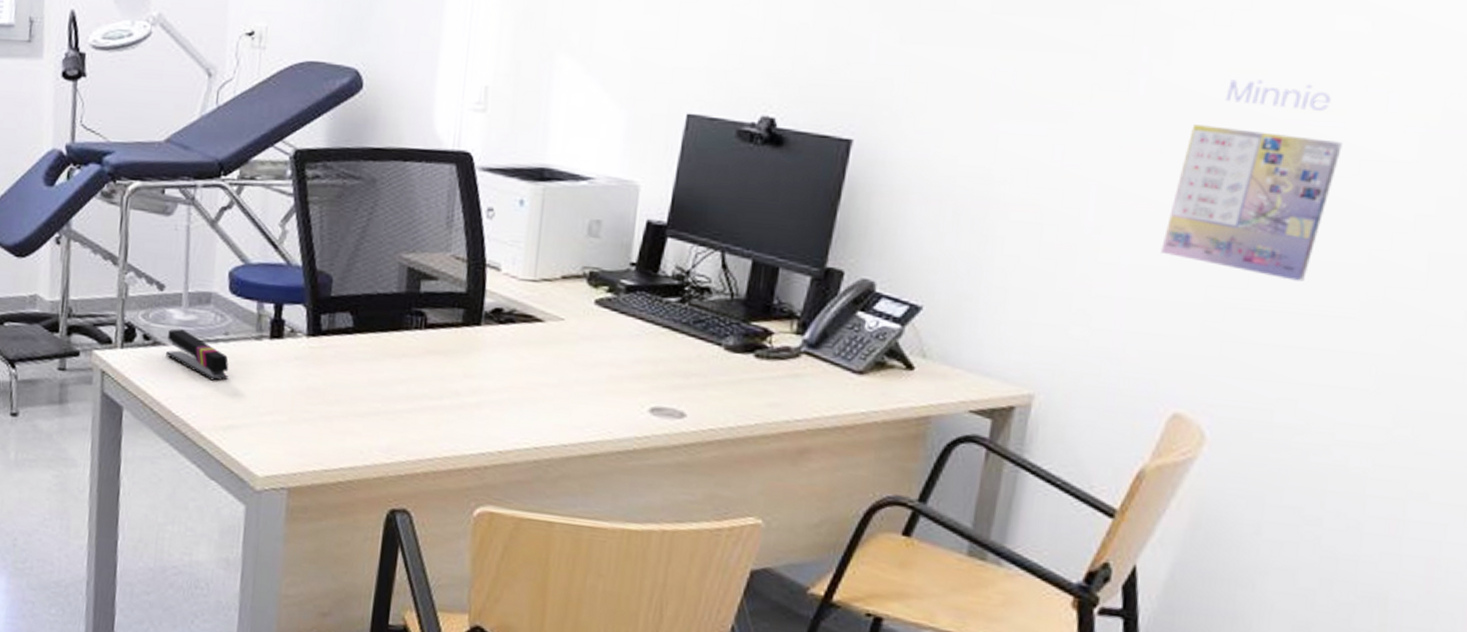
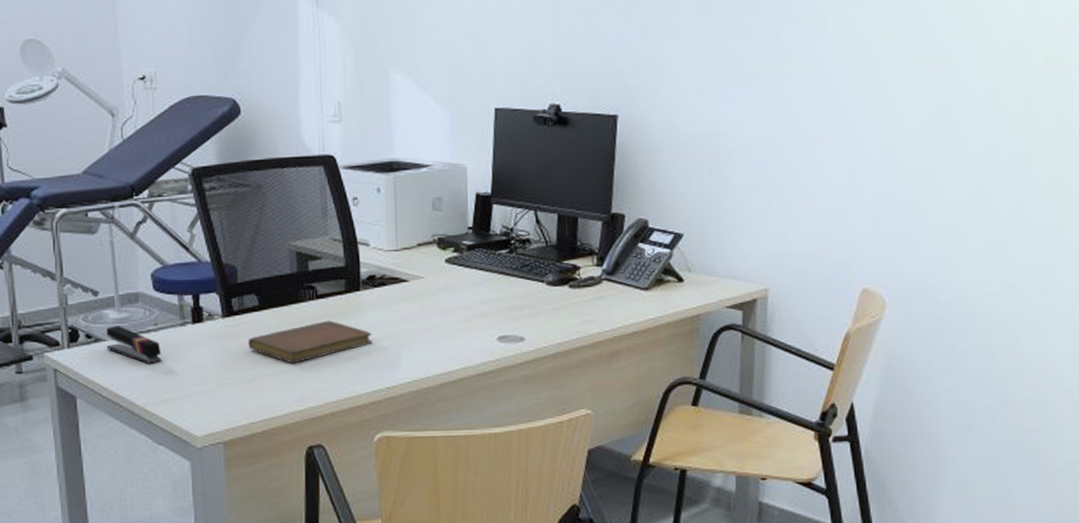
notebook: none [333,356,488,404] -> present [248,320,372,363]
calendar: present [1161,79,1343,282] -> none [839,43,946,184]

